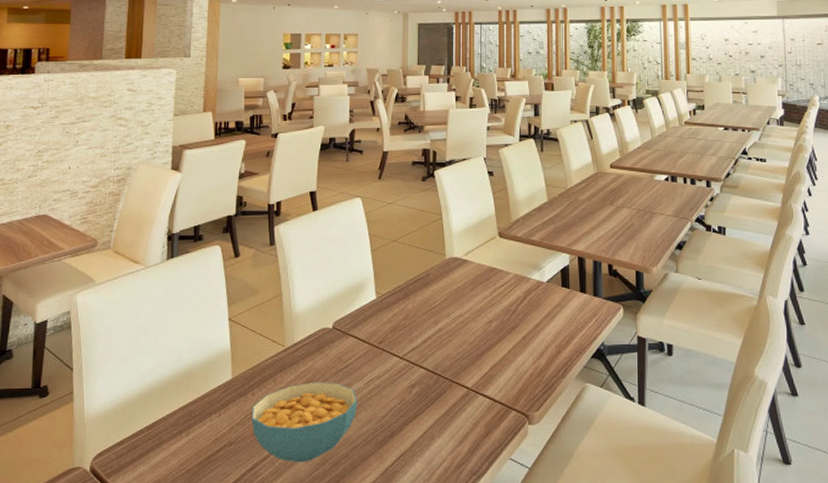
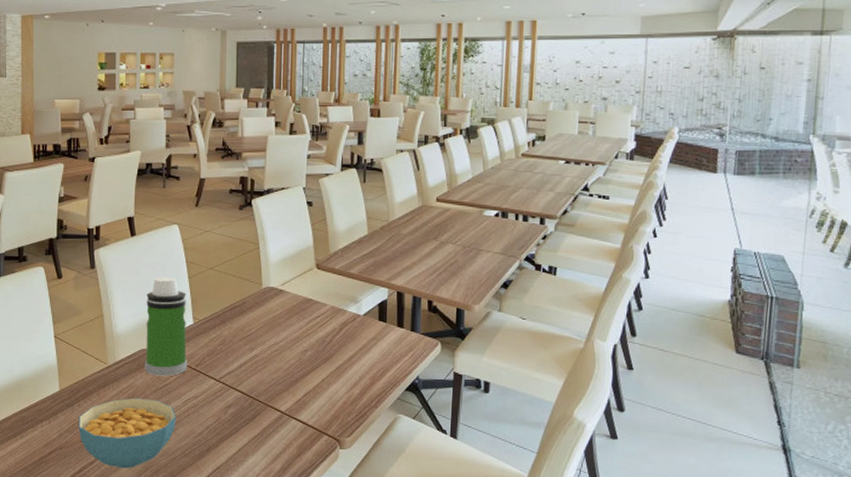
water bottle: none [325,251,370,357] -> present [145,276,188,377]

